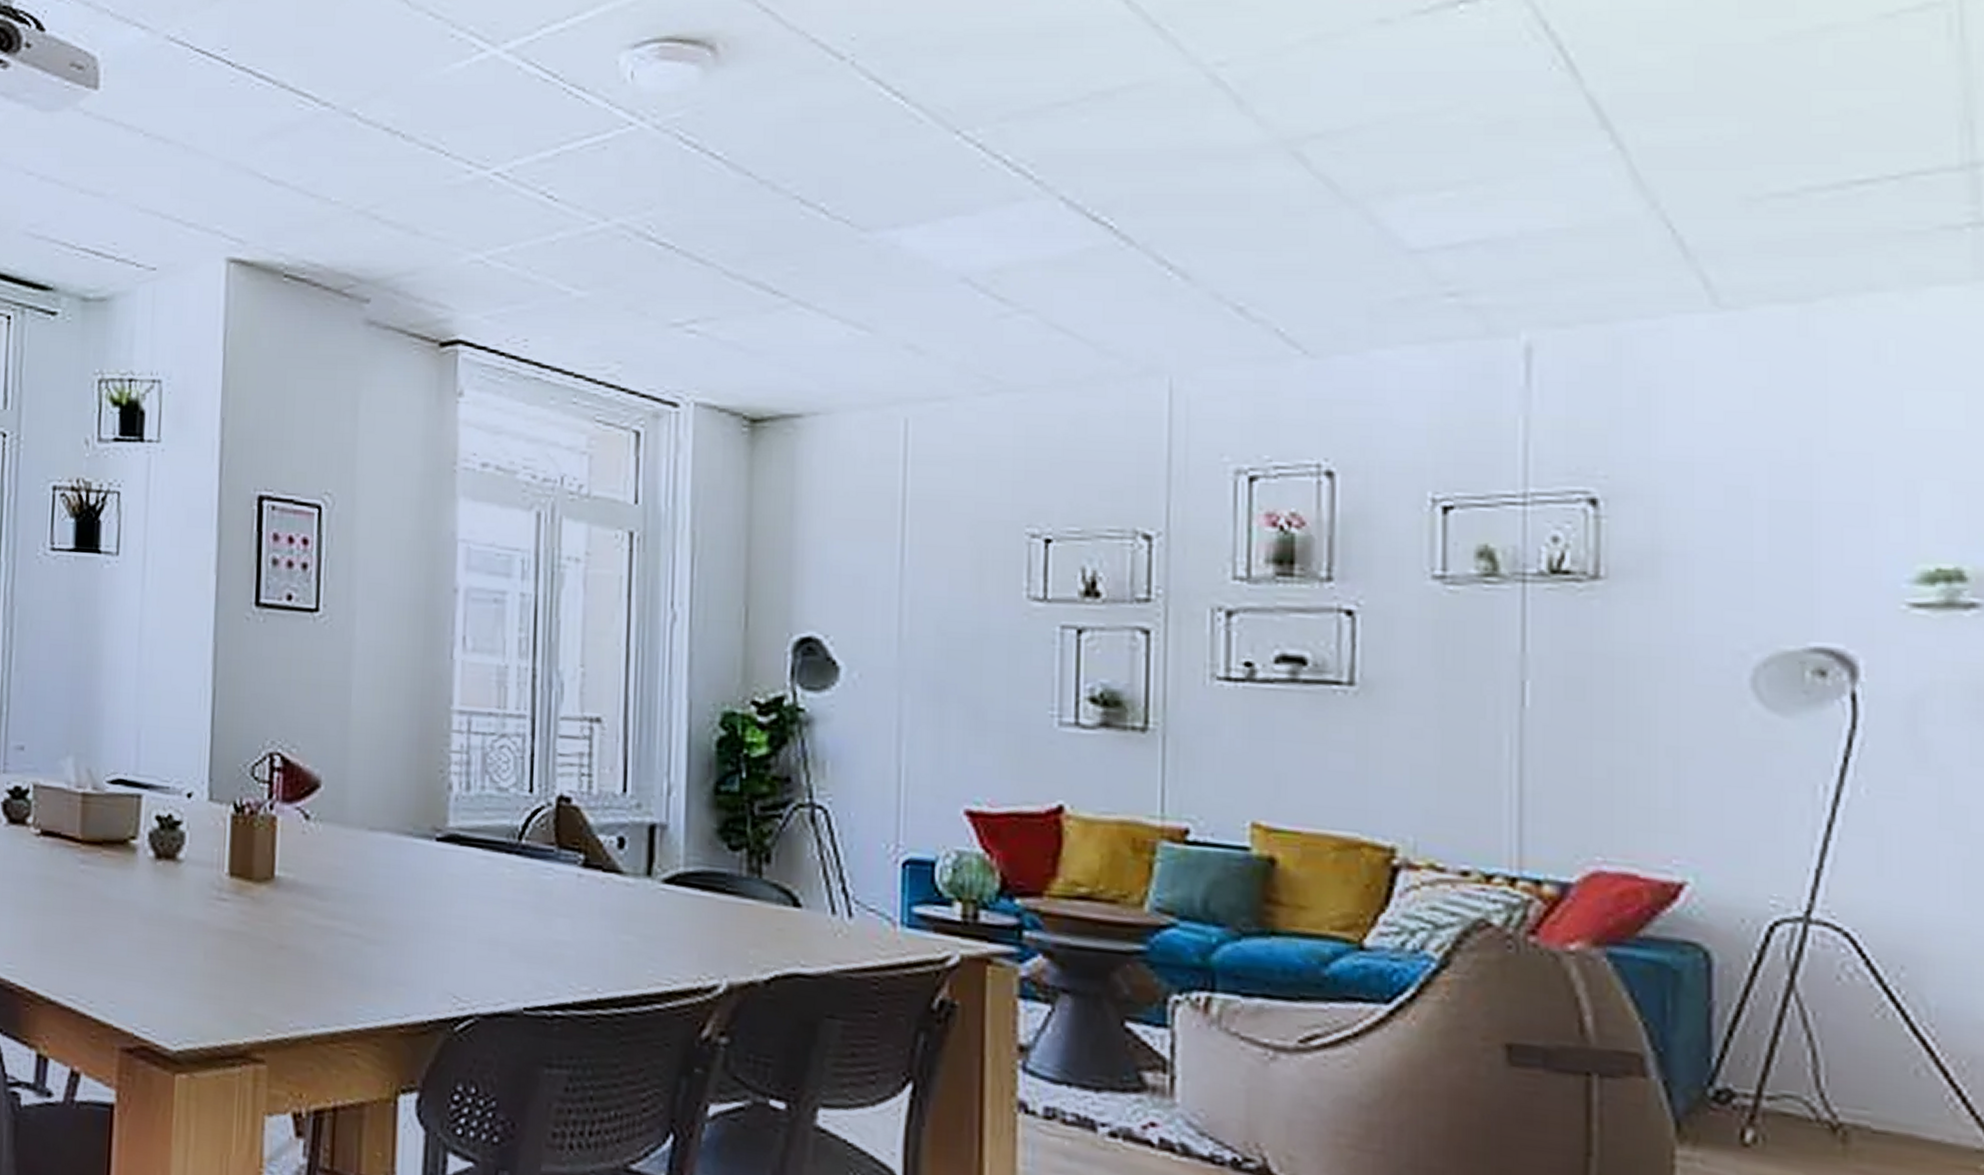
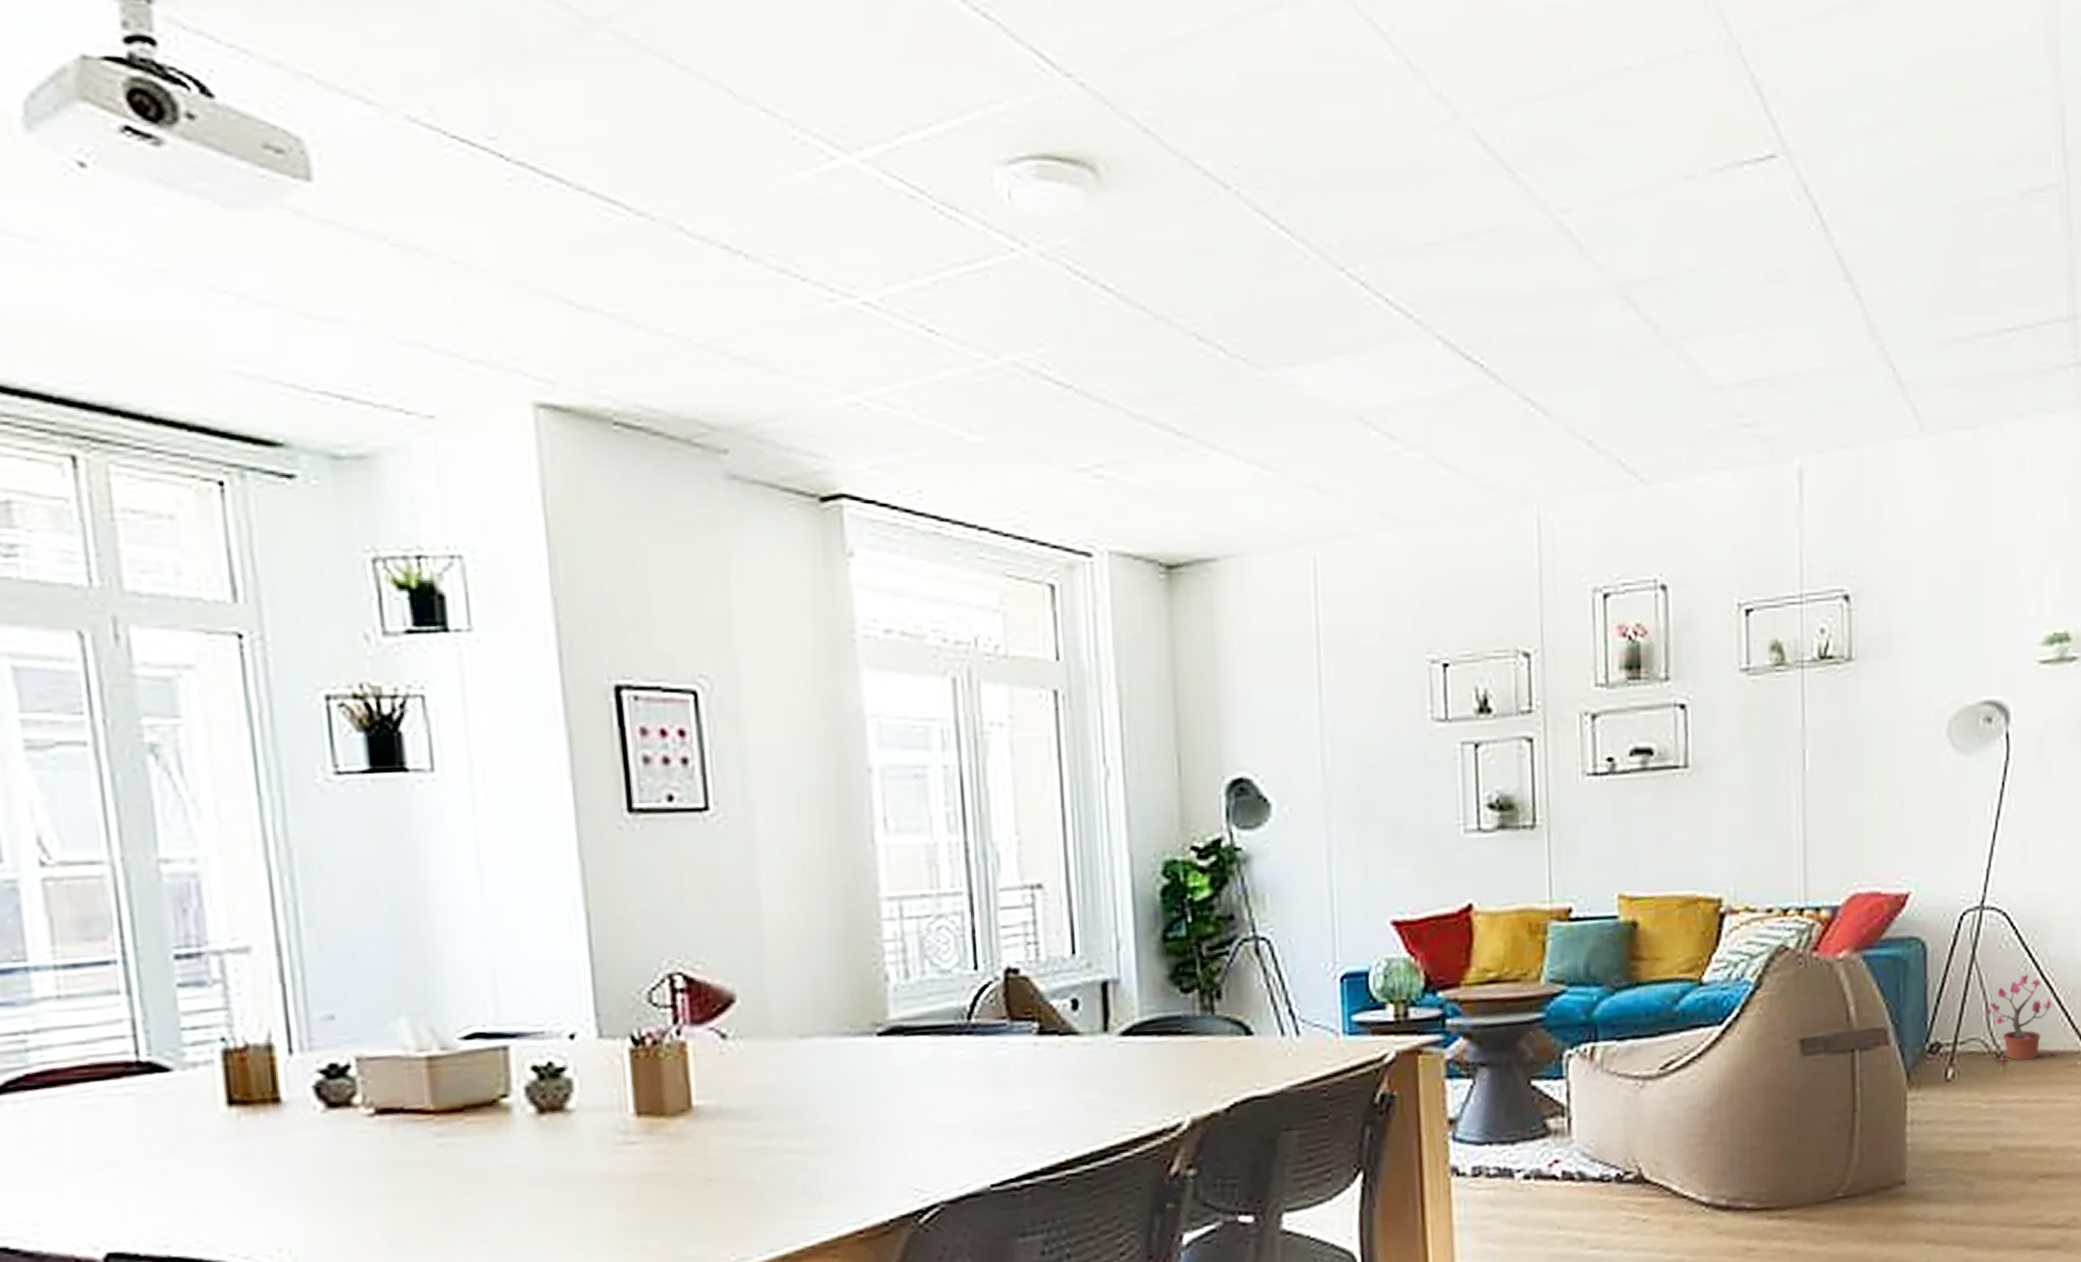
potted plant: none [1812,1023,1941,1148] -> present [1986,974,2057,1063]

